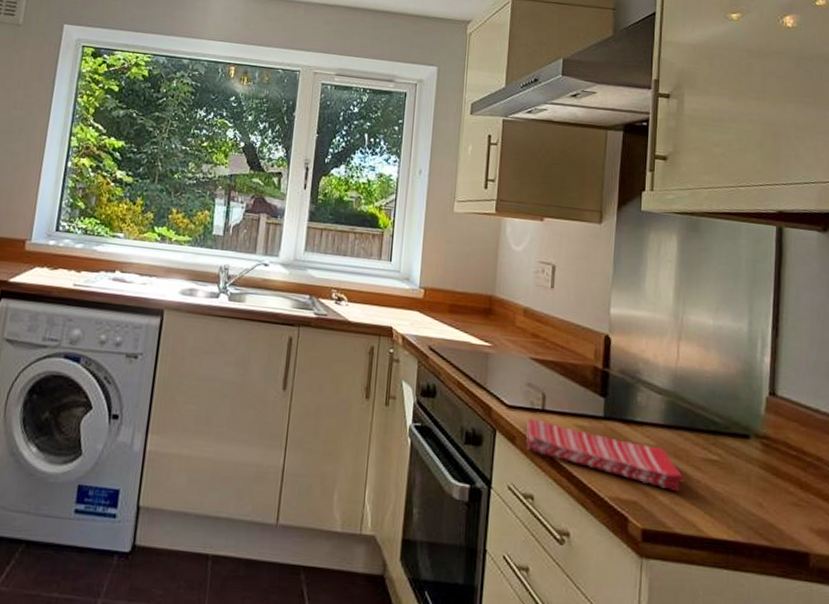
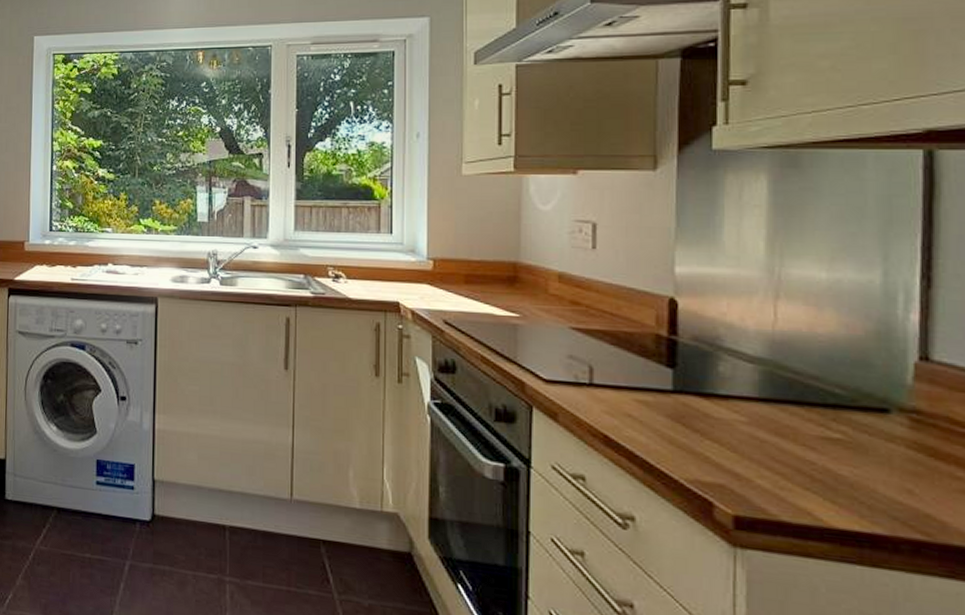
dish towel: present [526,417,685,492] -> none [571,392,793,475]

